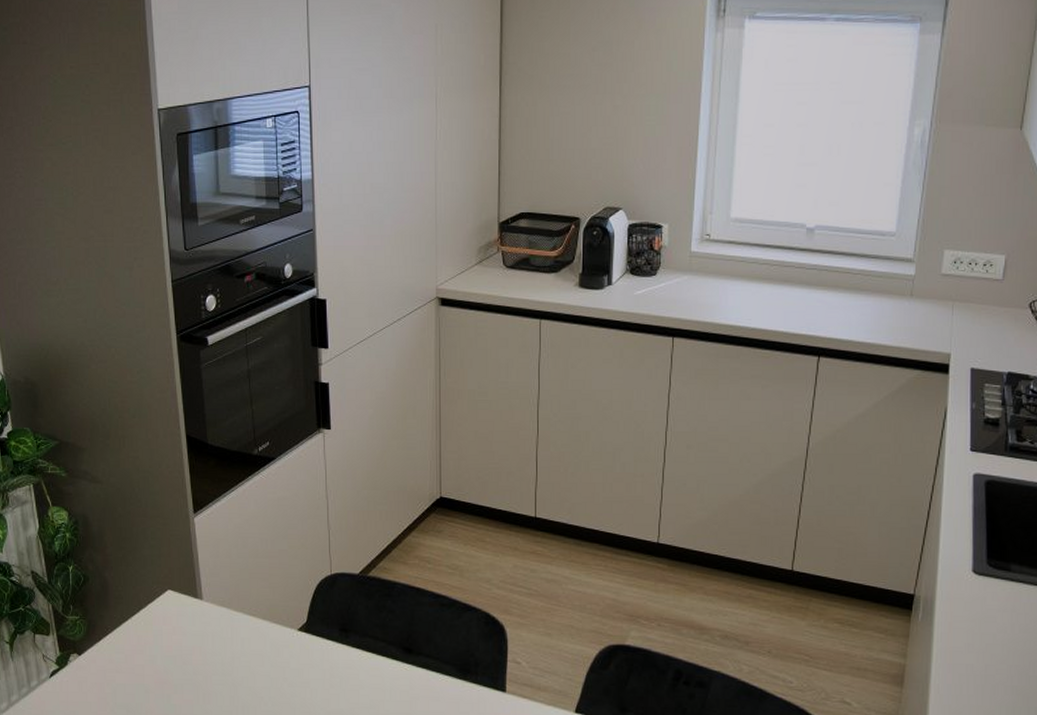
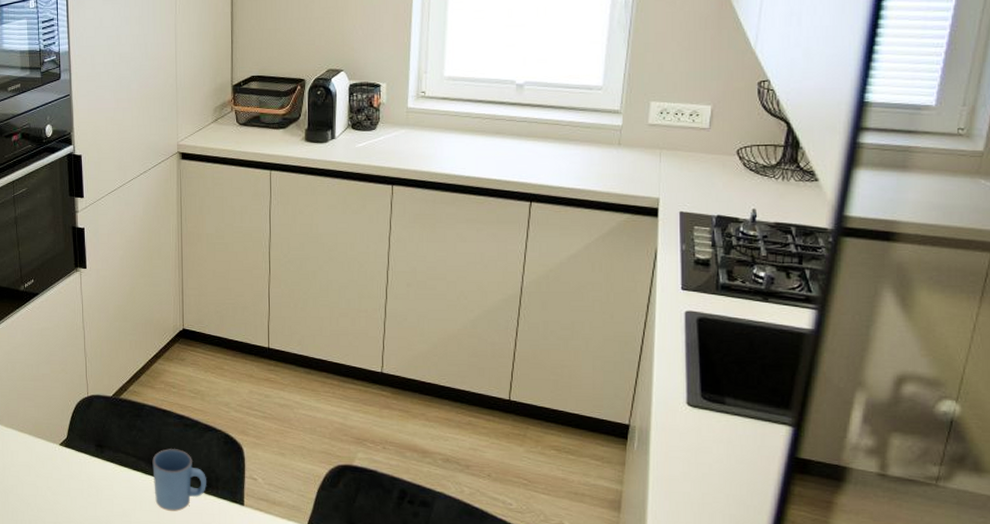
mug: none [404,631,464,701] -> present [152,449,206,512]

